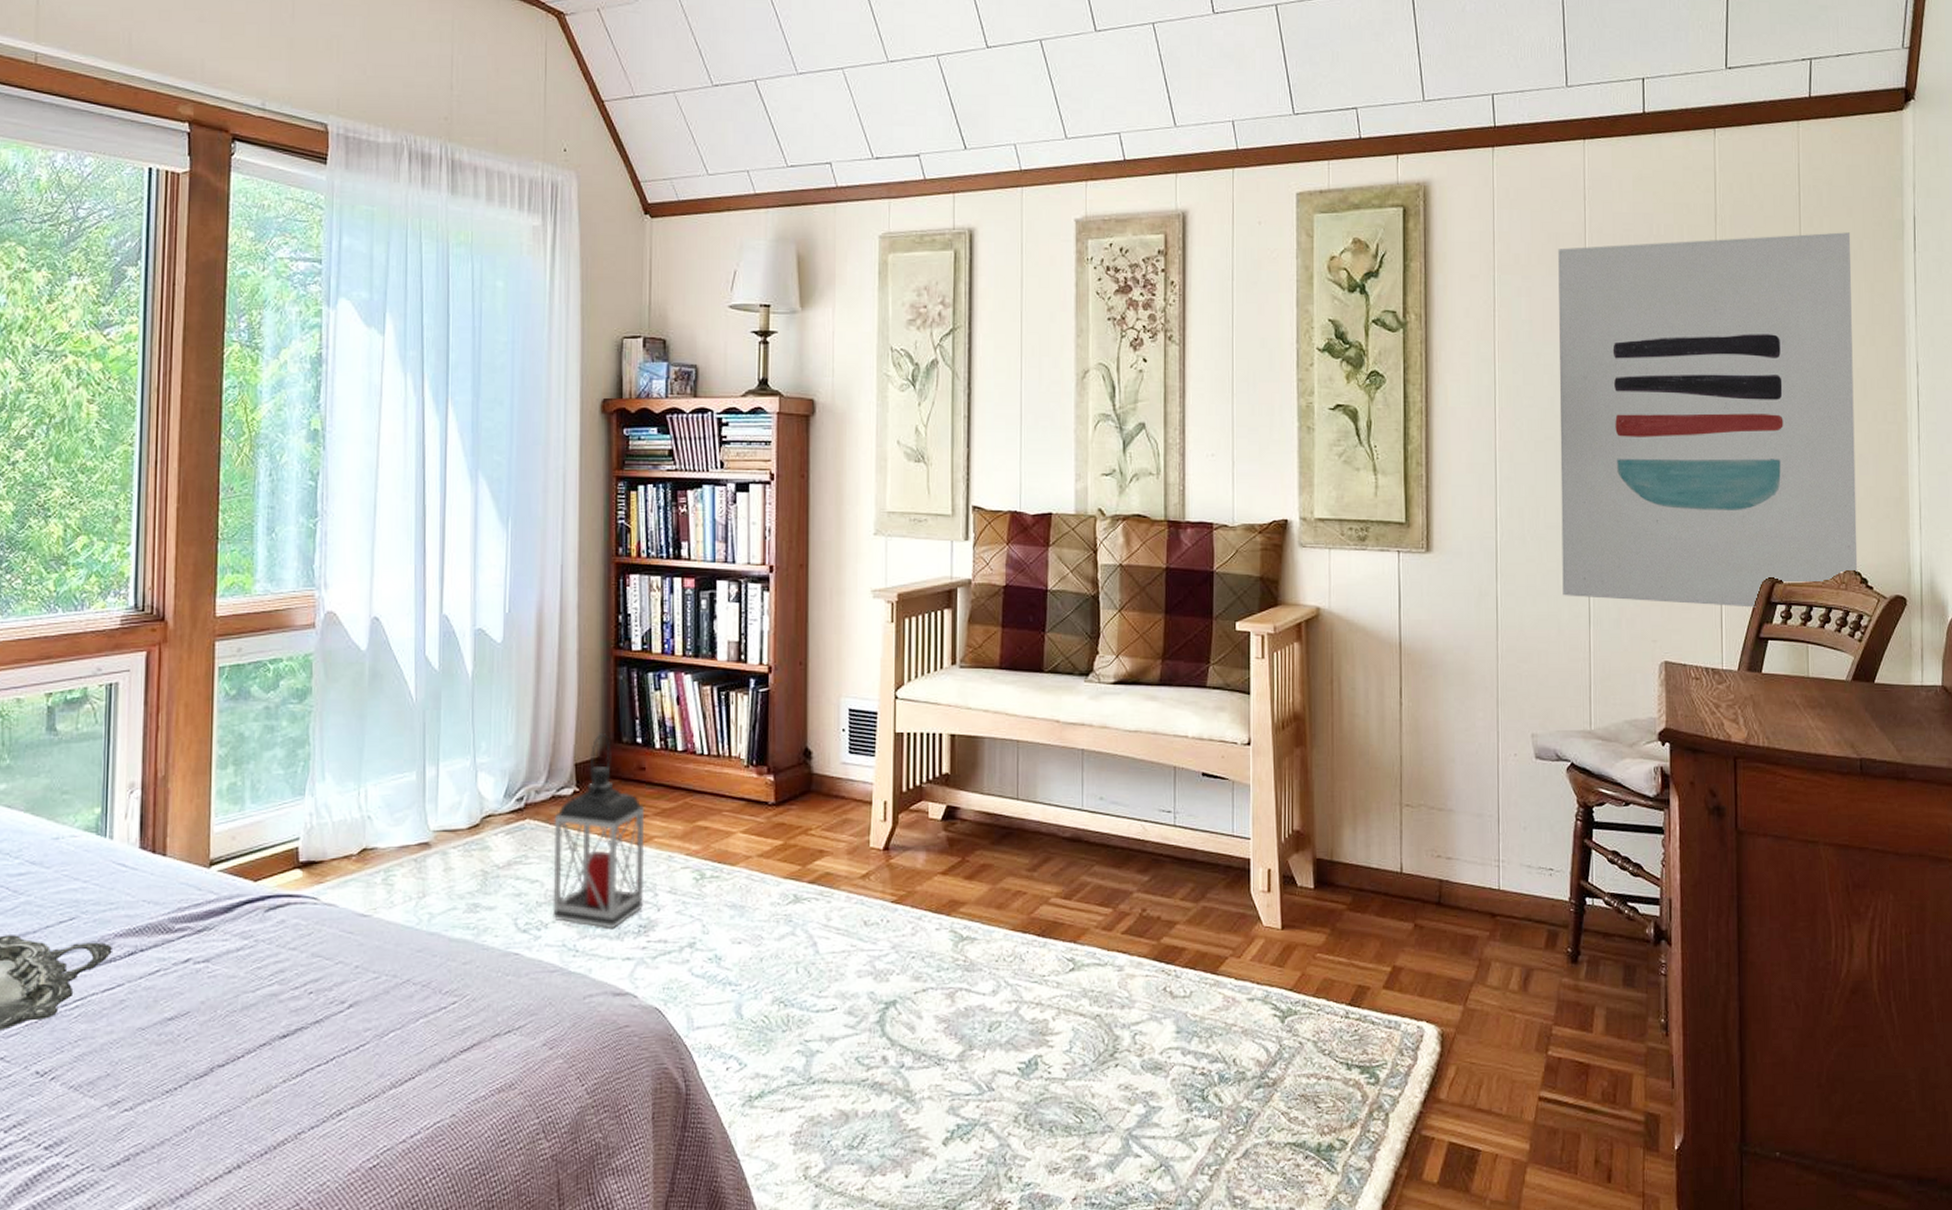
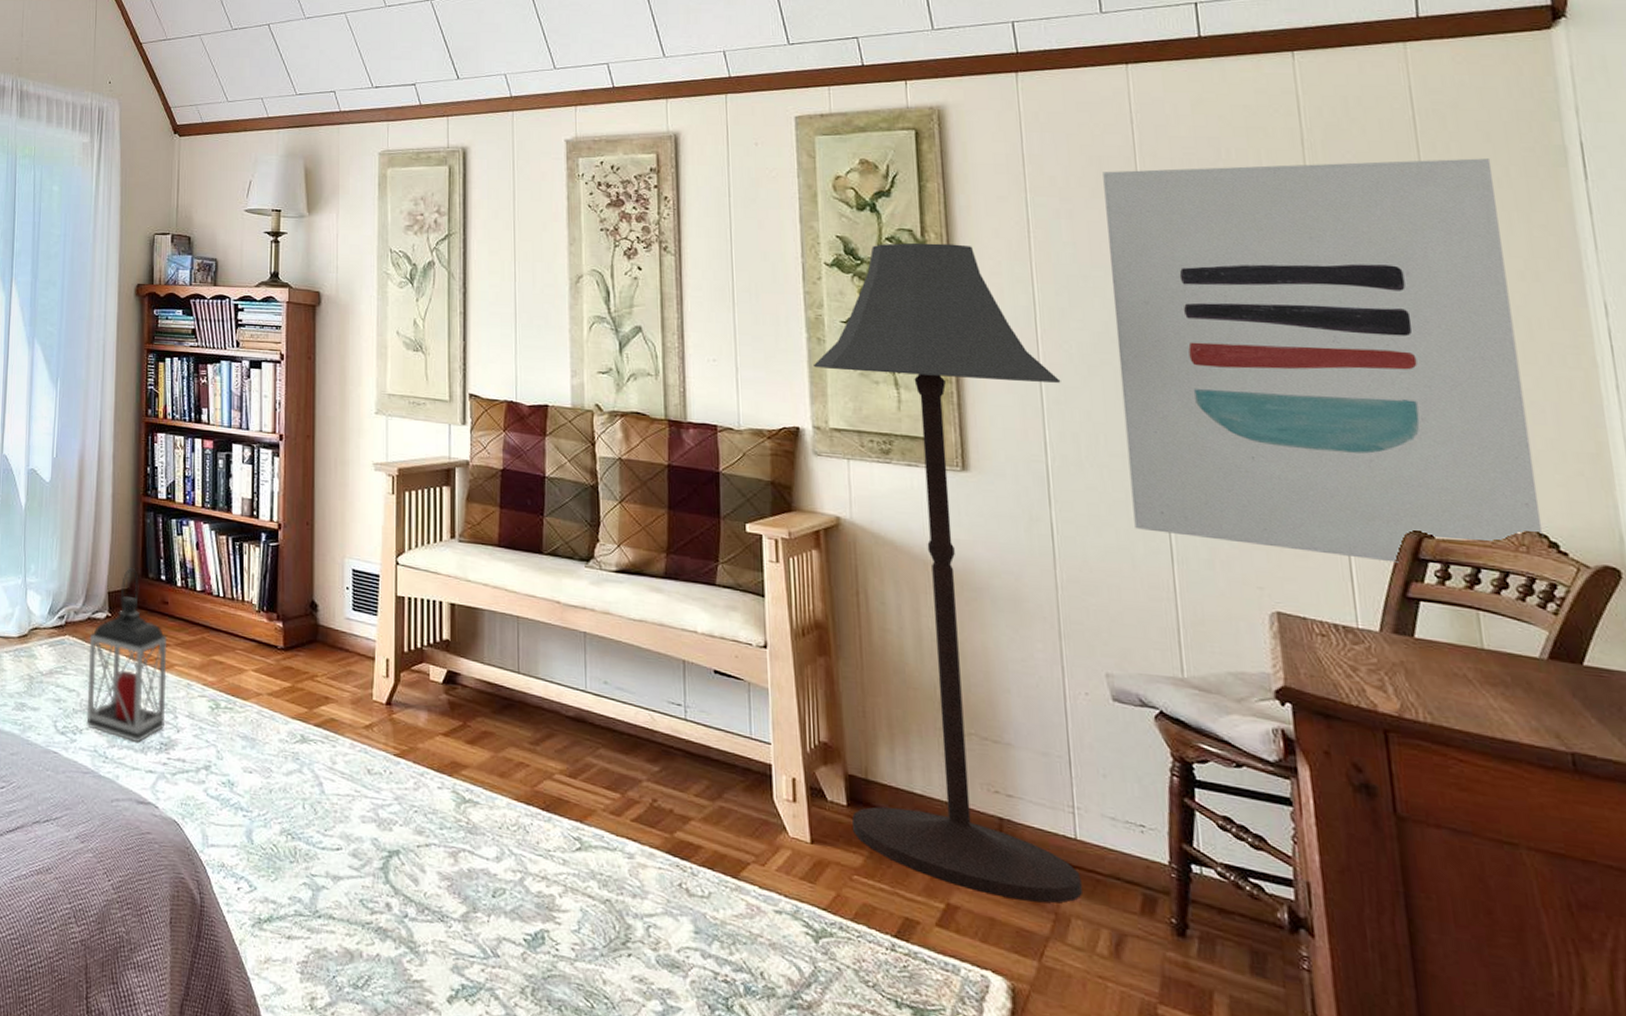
floor lamp: none [1302,324,1512,953] -> present [812,242,1082,903]

